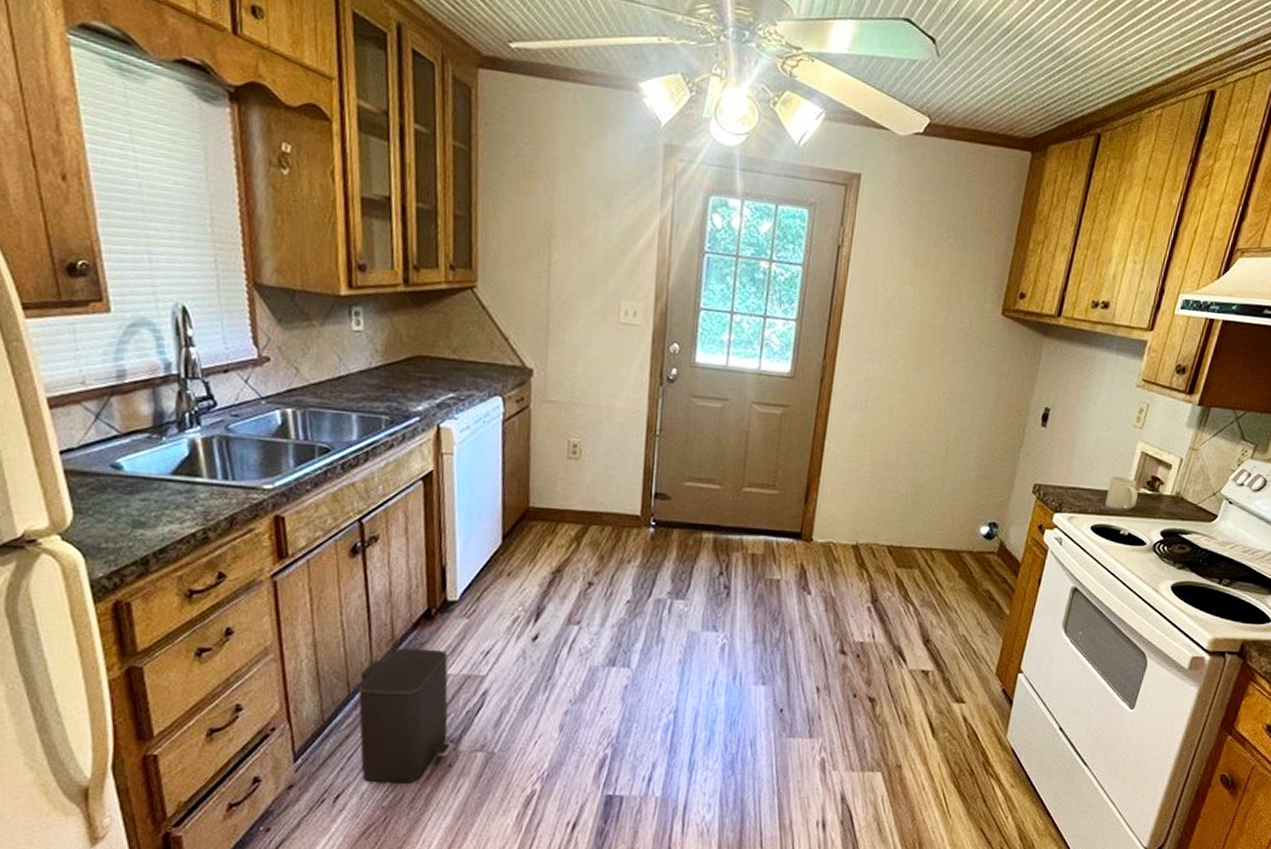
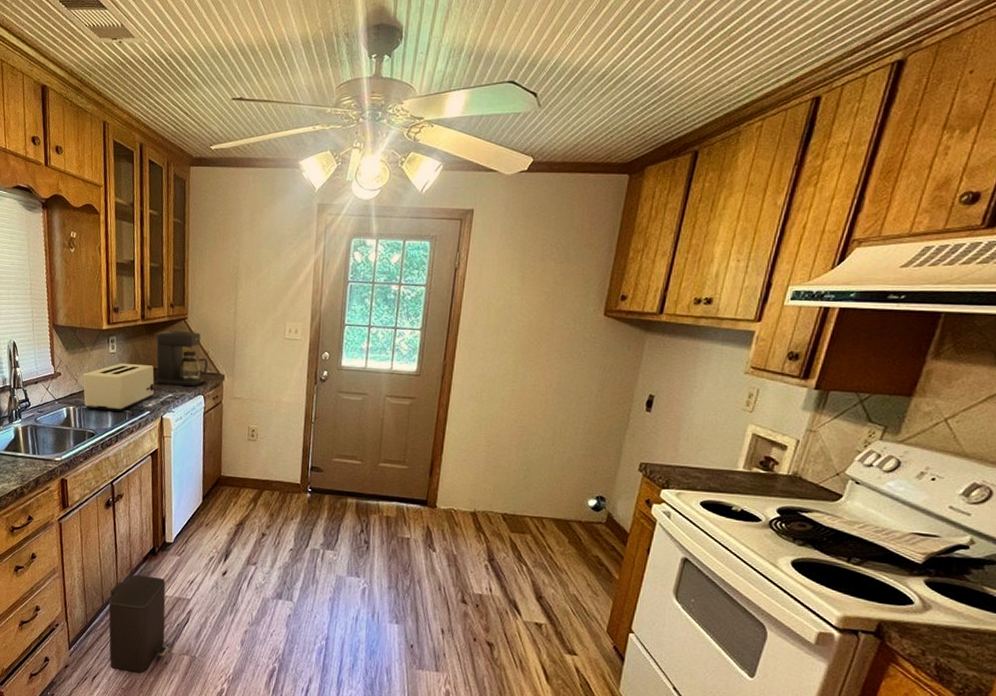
toaster: none [308,346,427,417] -> present [83,363,155,412]
coffee maker: none [428,302,510,384] -> present [156,331,209,387]
mug: present [1105,476,1138,513] -> none [715,456,750,491]

